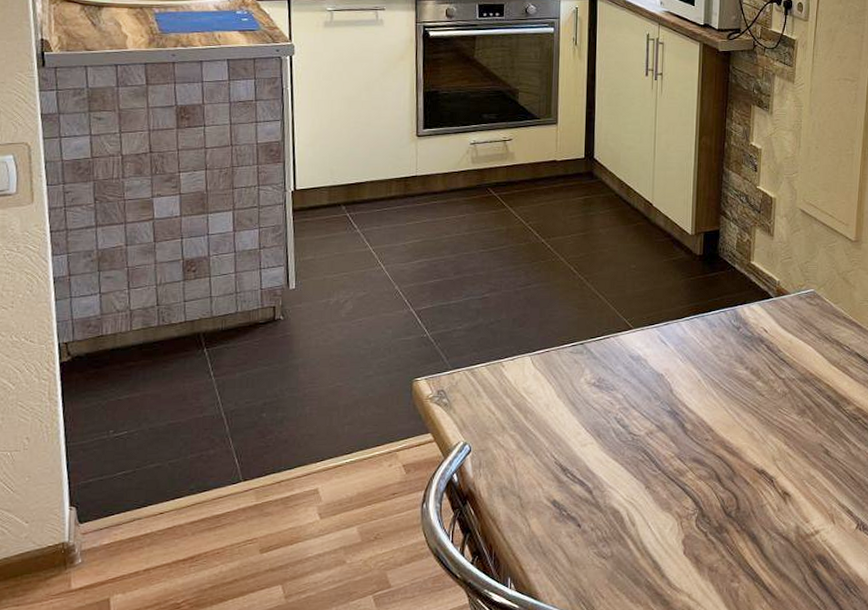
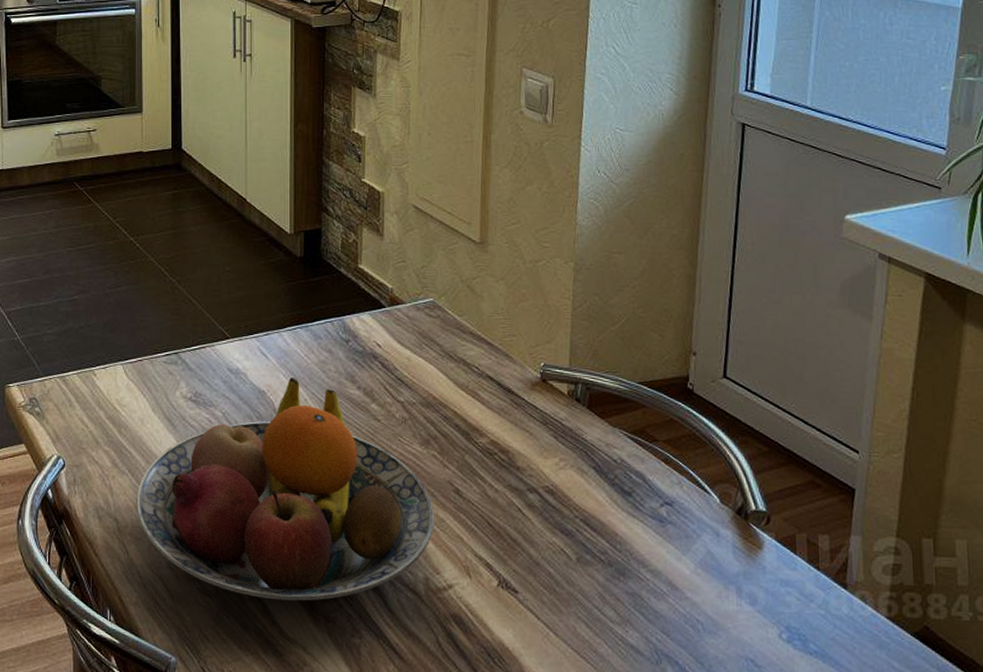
fruit bowl: none [539,361,807,557] -> present [136,376,435,601]

